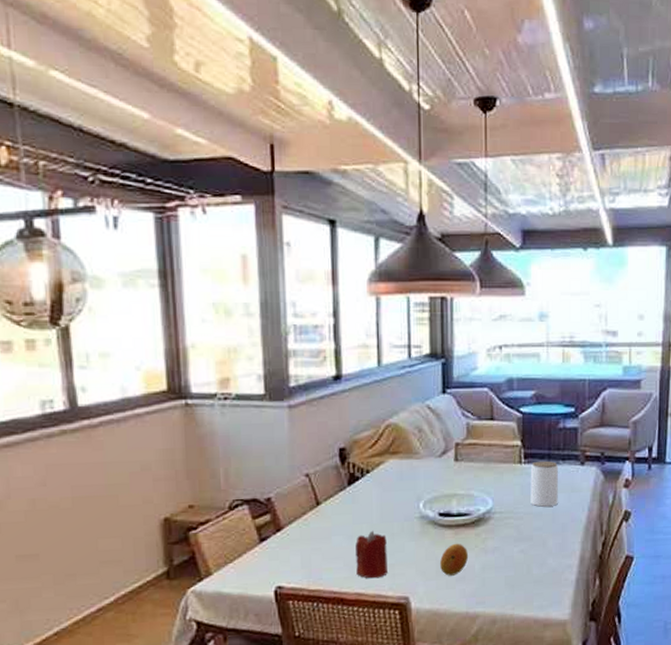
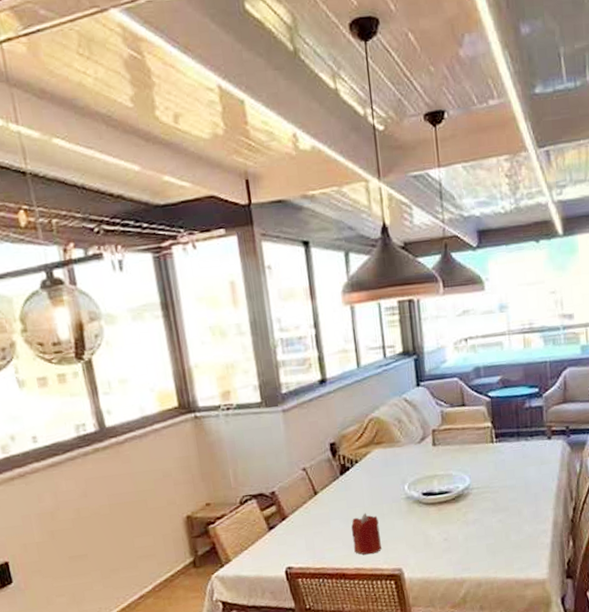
fruit: present [439,543,469,576] -> none [426,518,452,548]
jar: present [530,460,558,507] -> none [502,438,530,480]

